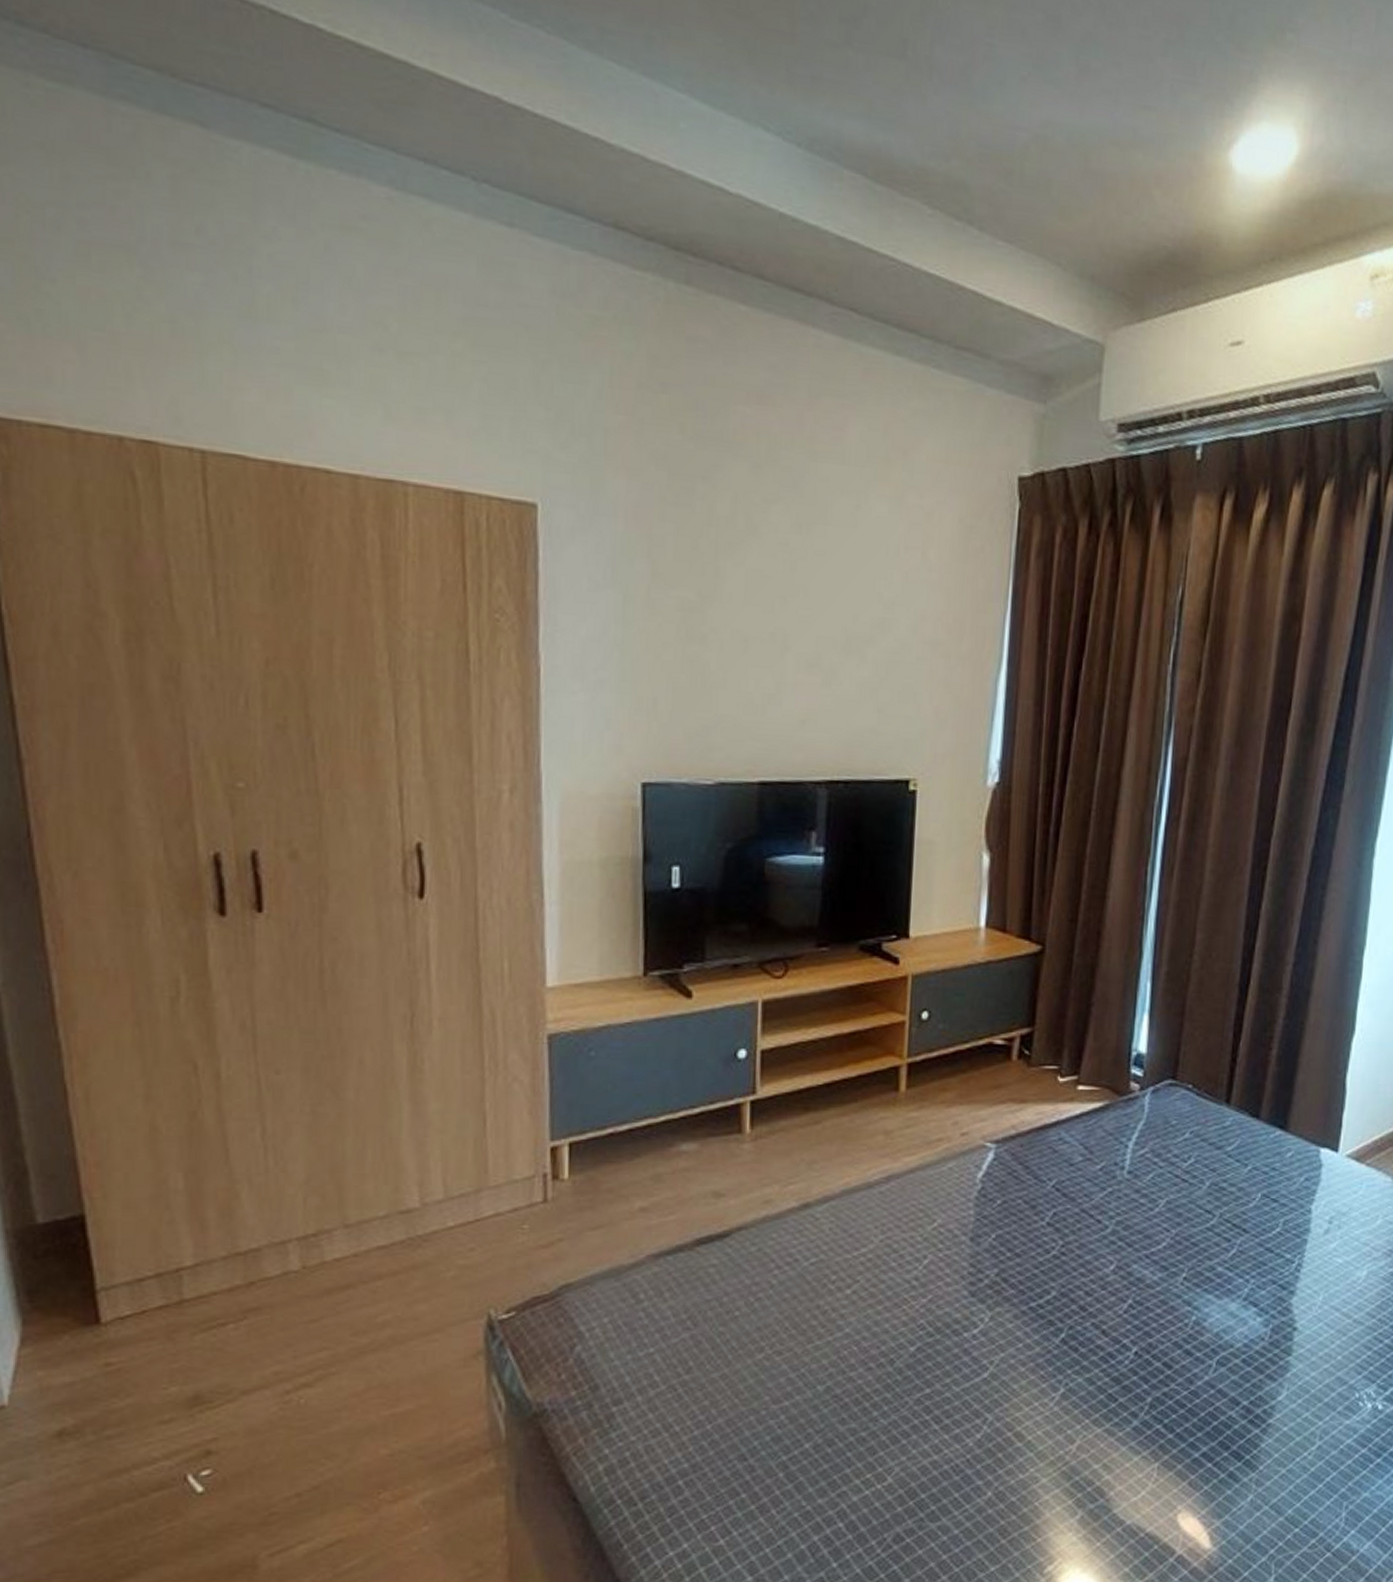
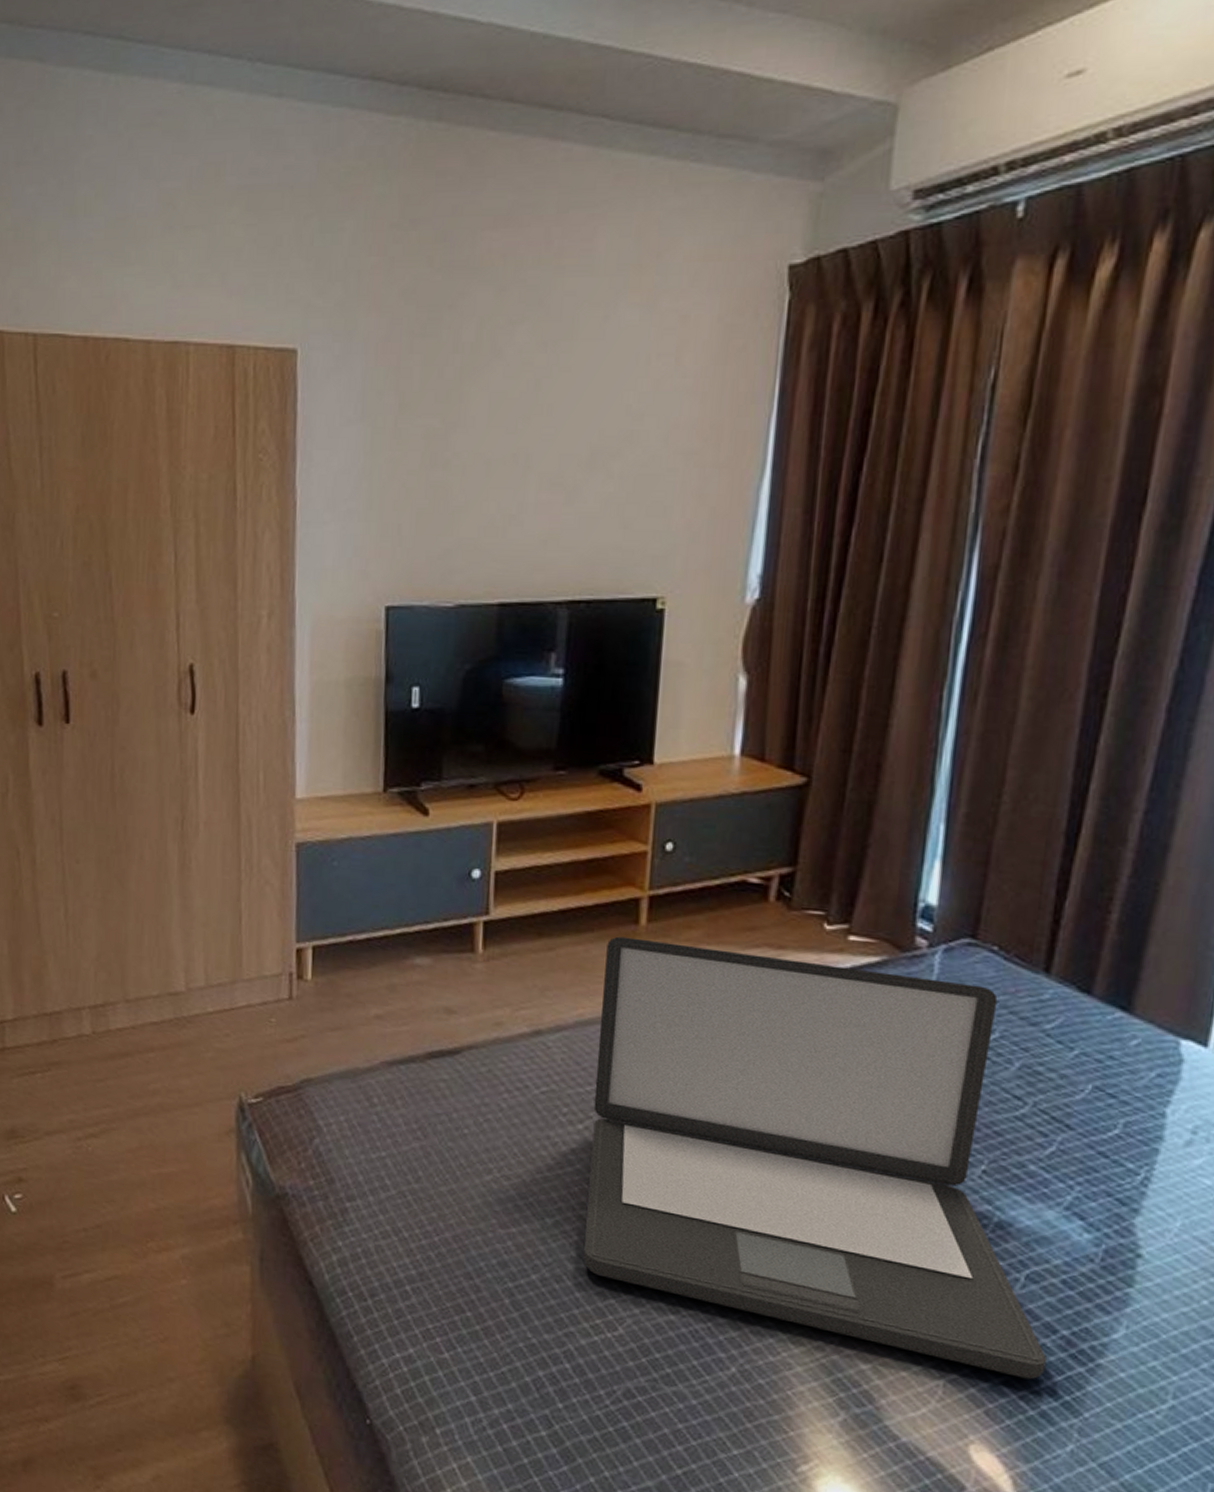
laptop: none [854,1104,1232,1448] -> present [584,936,1046,1380]

